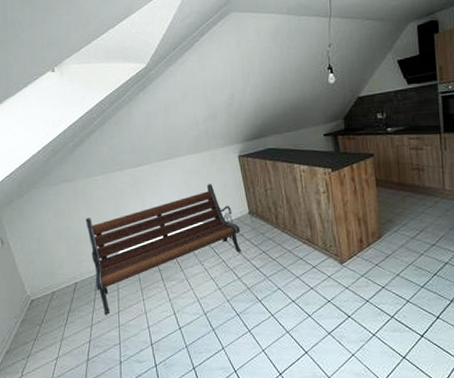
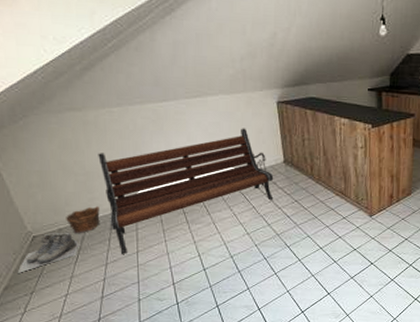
boots: none [17,295,69,337] -> present [17,233,79,273]
clay pot: none [58,268,87,296] -> present [66,206,100,234]

